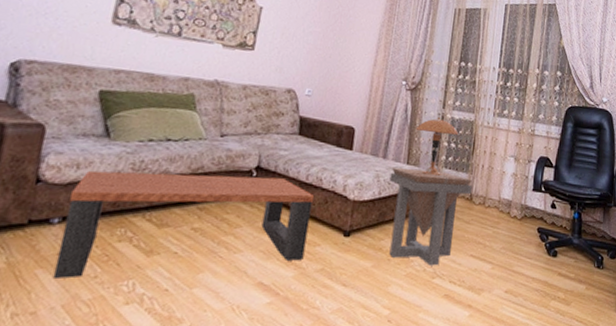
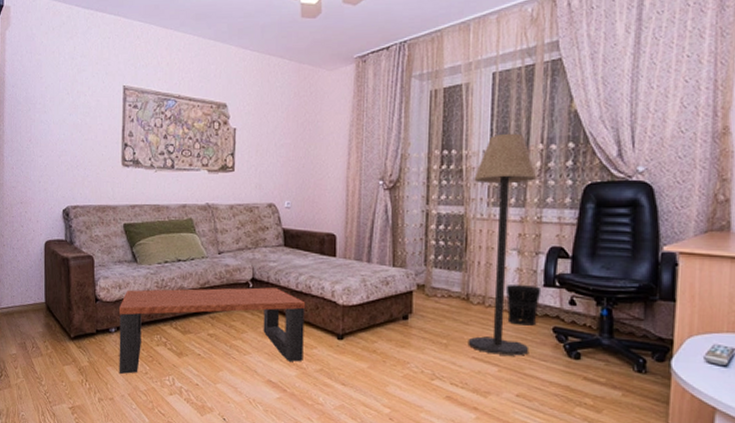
side table: present [389,168,473,266] -> none [376,270,468,368]
table lamp: present [415,117,459,177] -> none [398,215,448,277]
floor lamp: none [468,55,534,254] -> present [468,133,539,356]
wastebasket: none [502,188,531,226] -> present [505,285,542,326]

